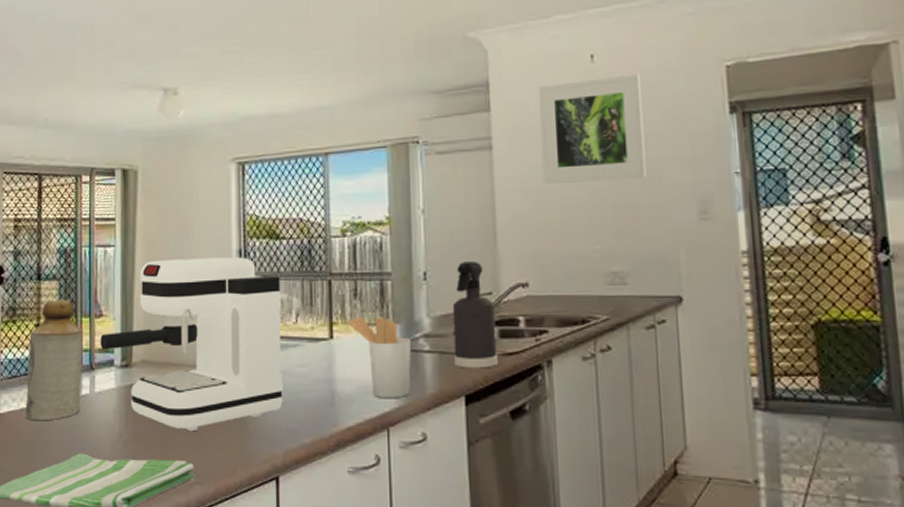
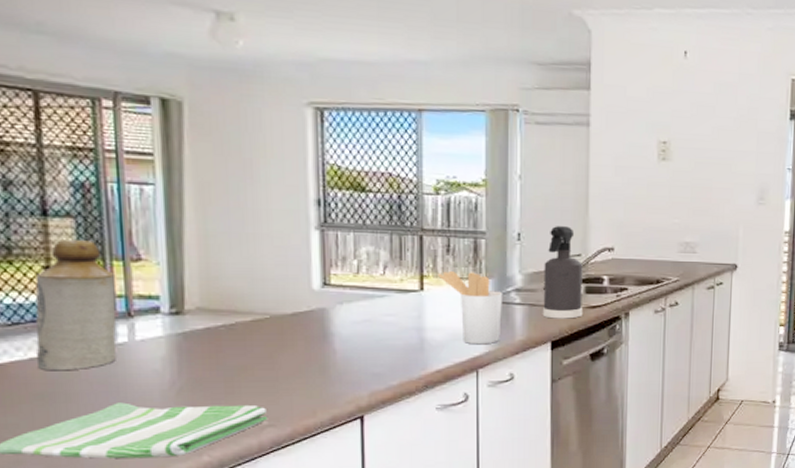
coffee maker: present [100,257,283,432] -> none [139,203,369,378]
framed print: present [538,74,646,185] -> none [633,72,723,167]

